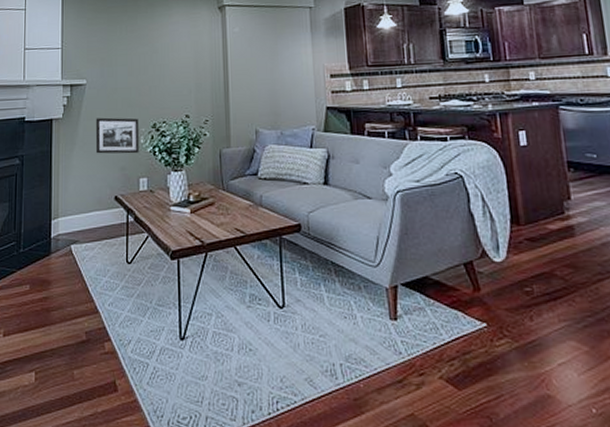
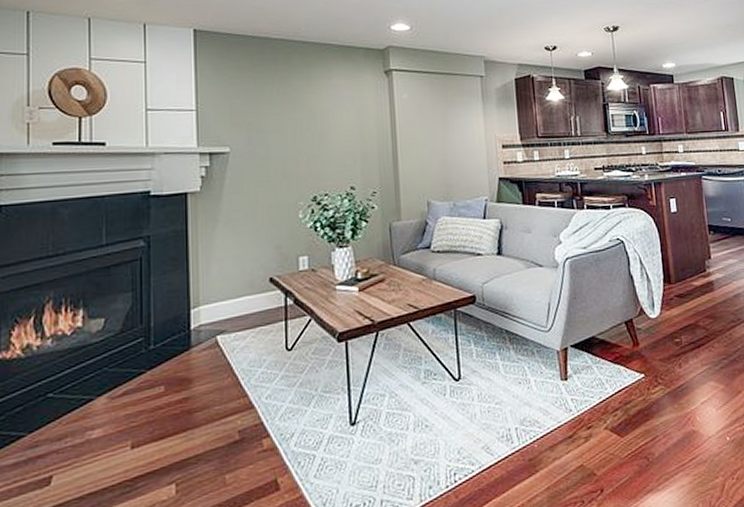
picture frame: present [95,117,139,154] -> none [243,190,297,232]

